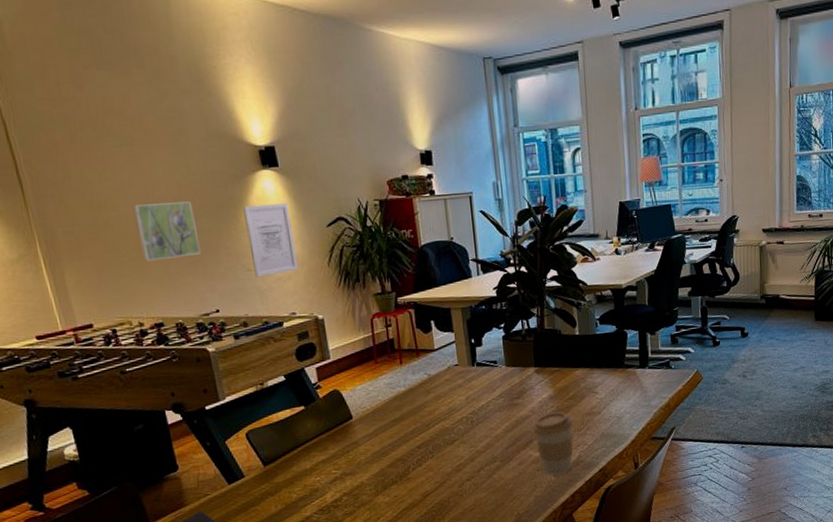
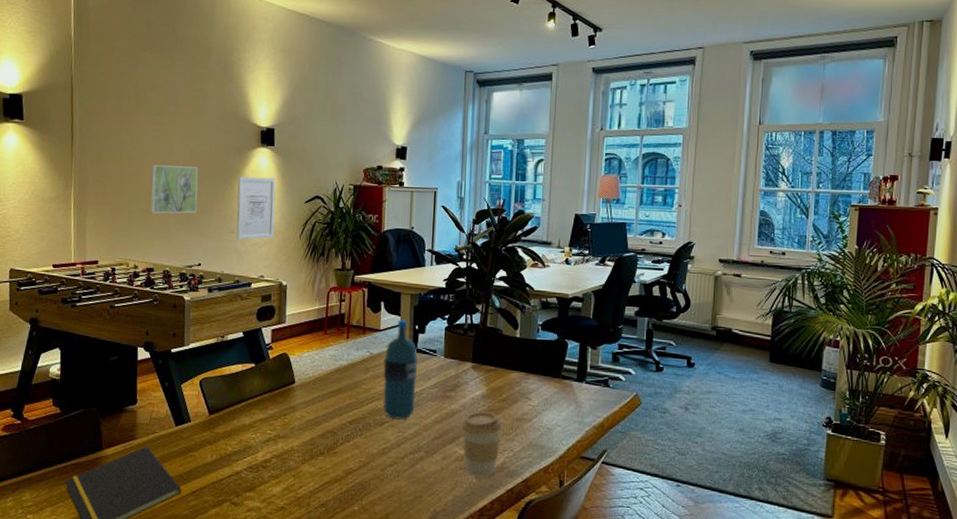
water bottle: none [443,335,484,436] -> present [383,319,418,420]

